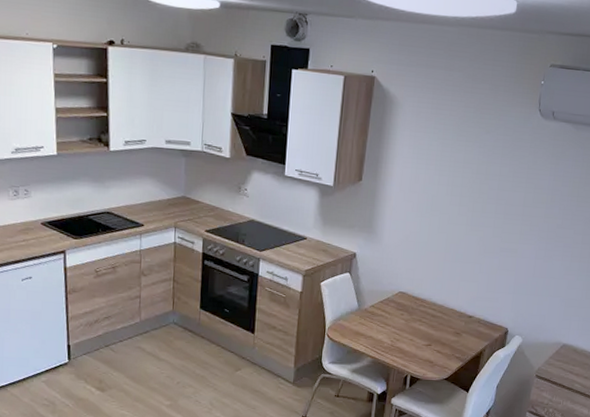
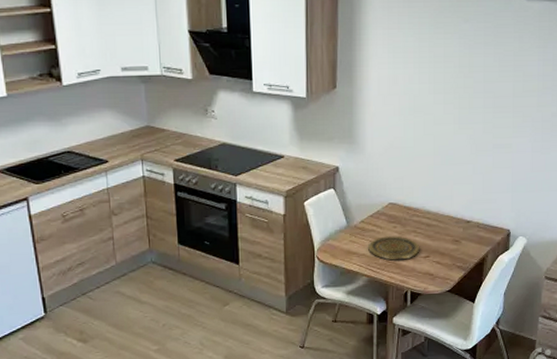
plate: none [375,322,424,346] -> present [368,236,420,261]

